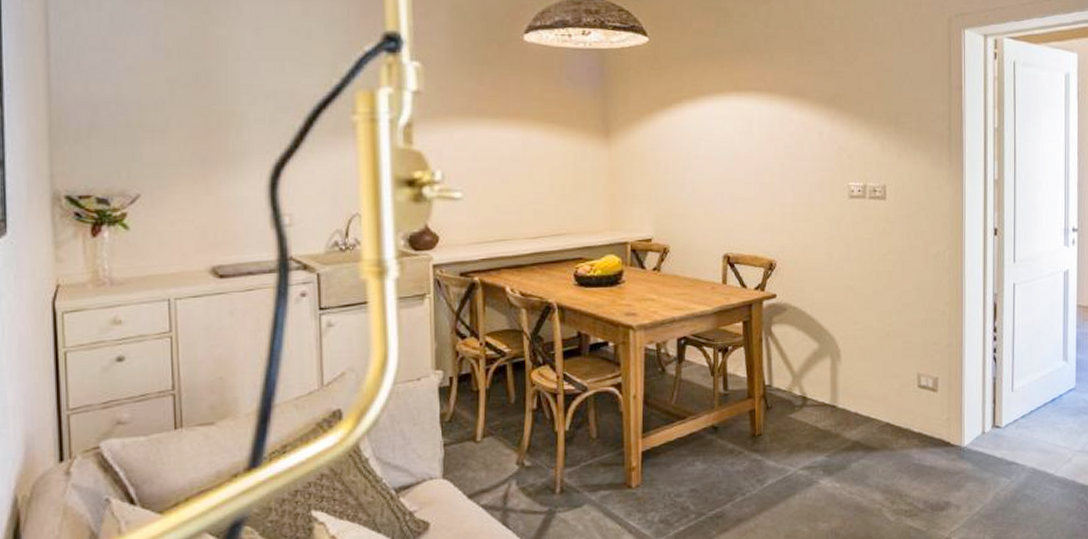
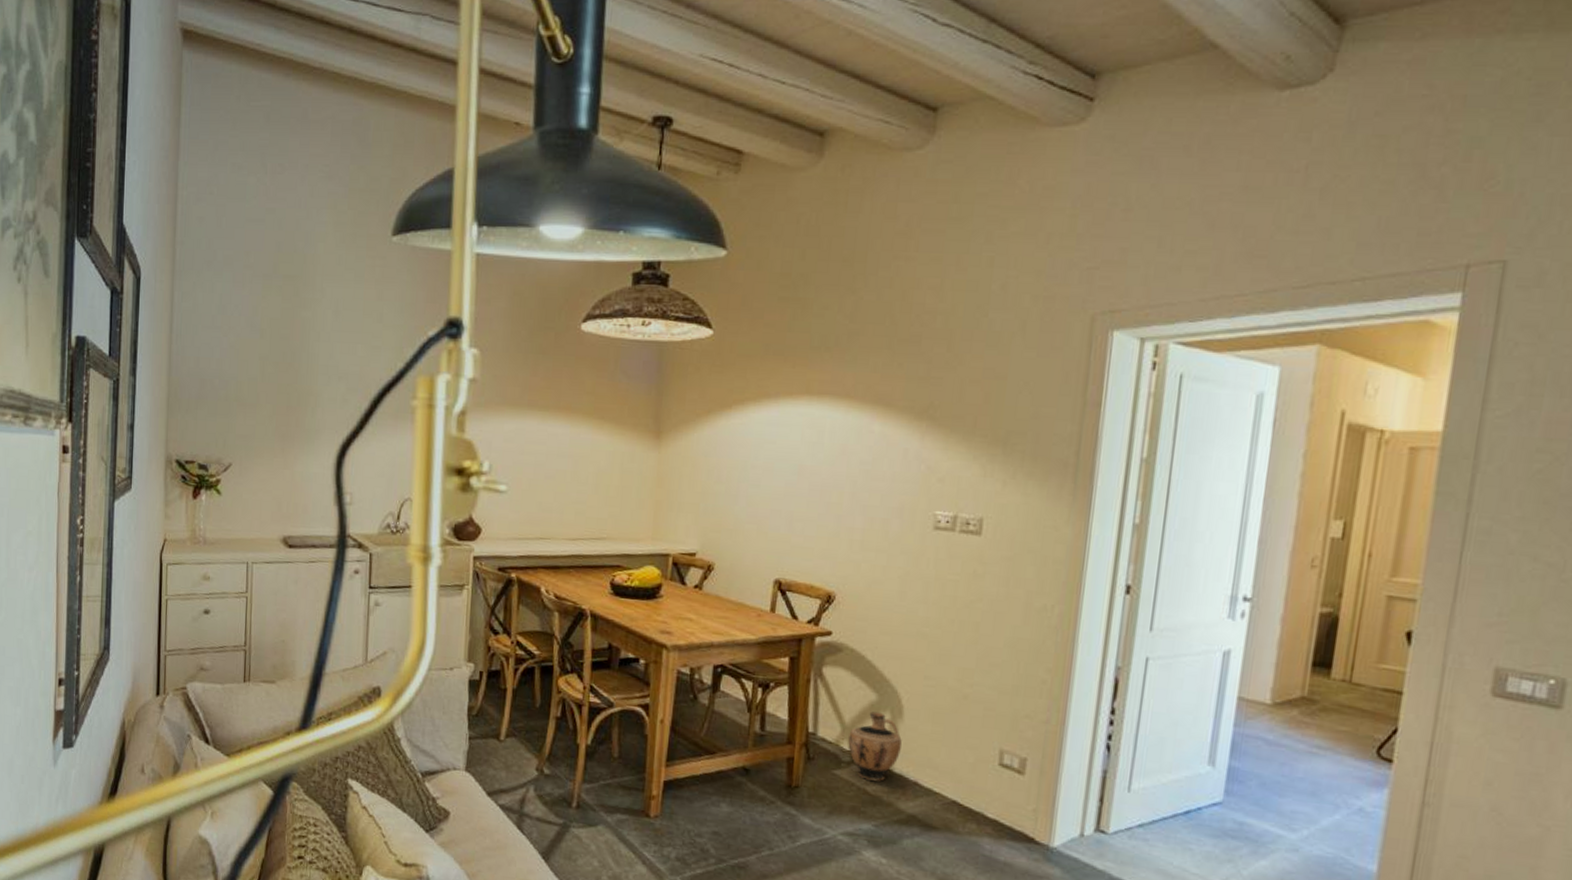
ceramic jug: none [799,358,842,418] -> present [848,711,902,781]

